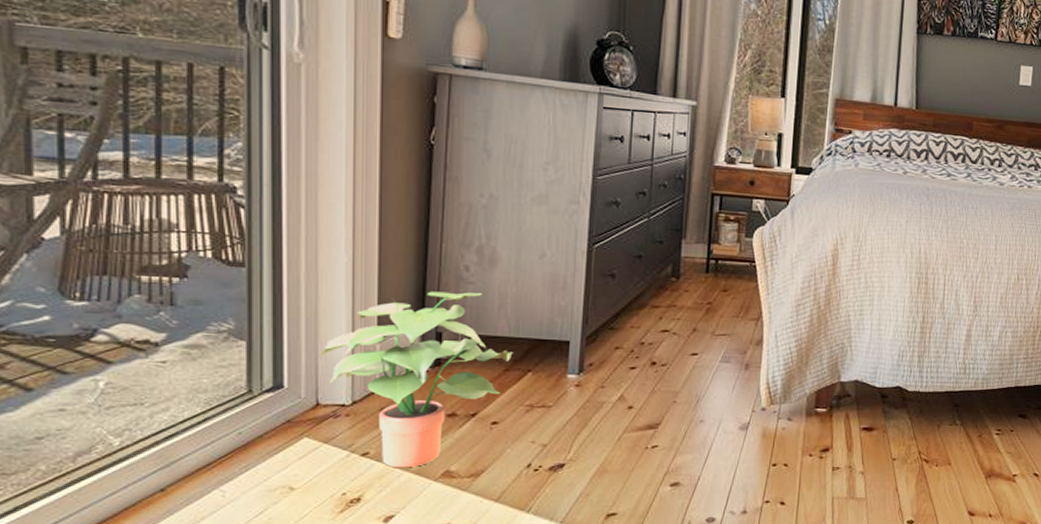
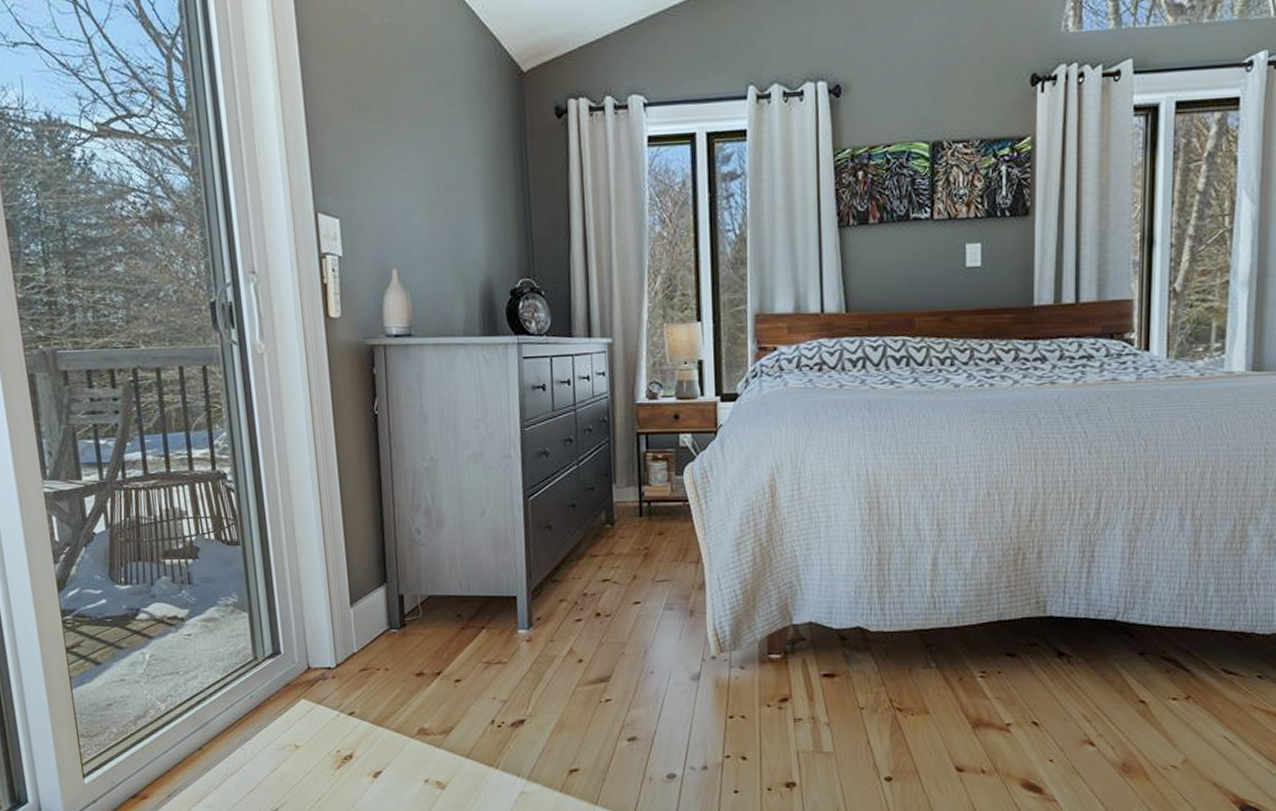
potted plant: present [318,291,513,468] -> none [305,554,467,726]

